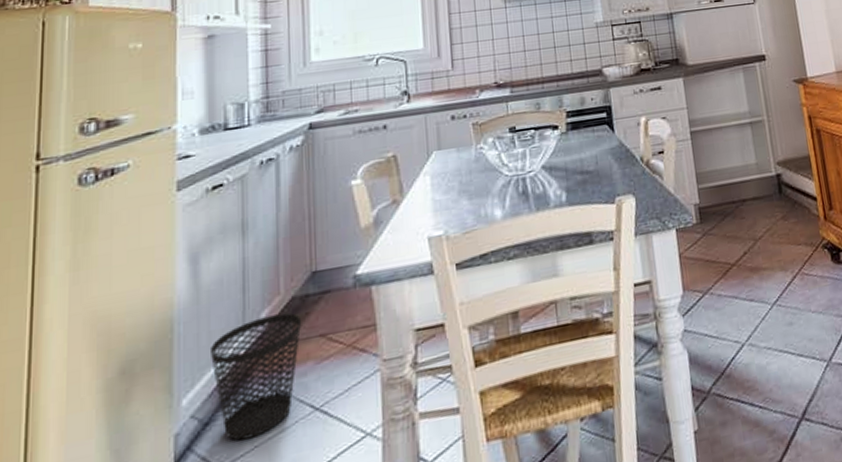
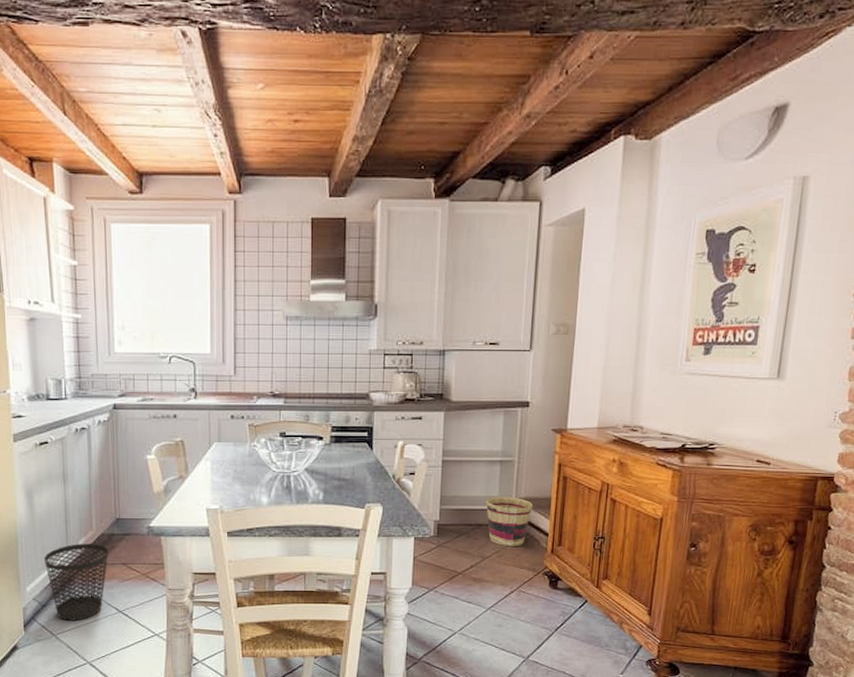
basket: none [744,161,795,222] -> present [485,496,533,547]

